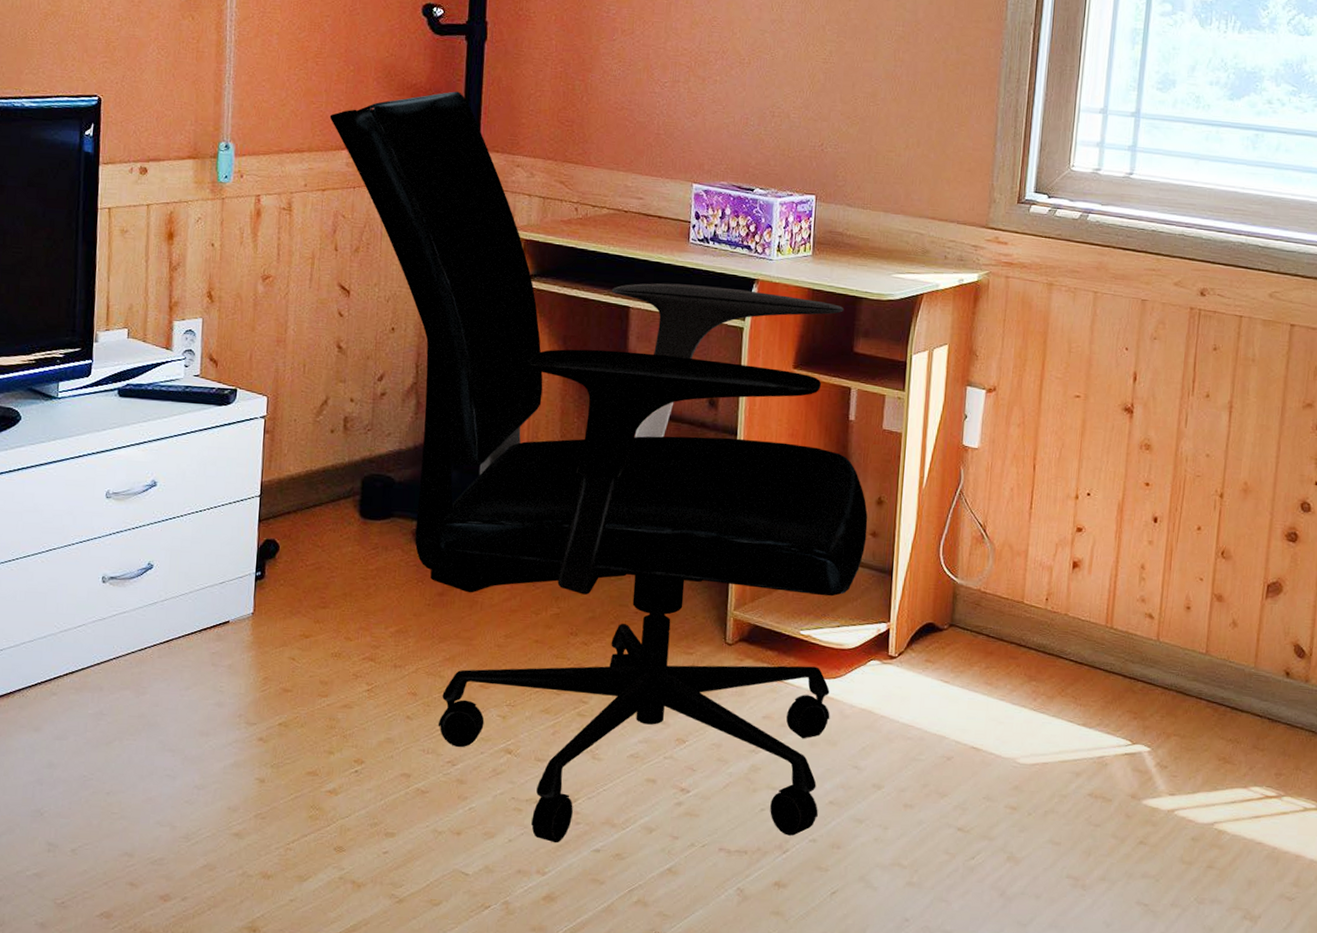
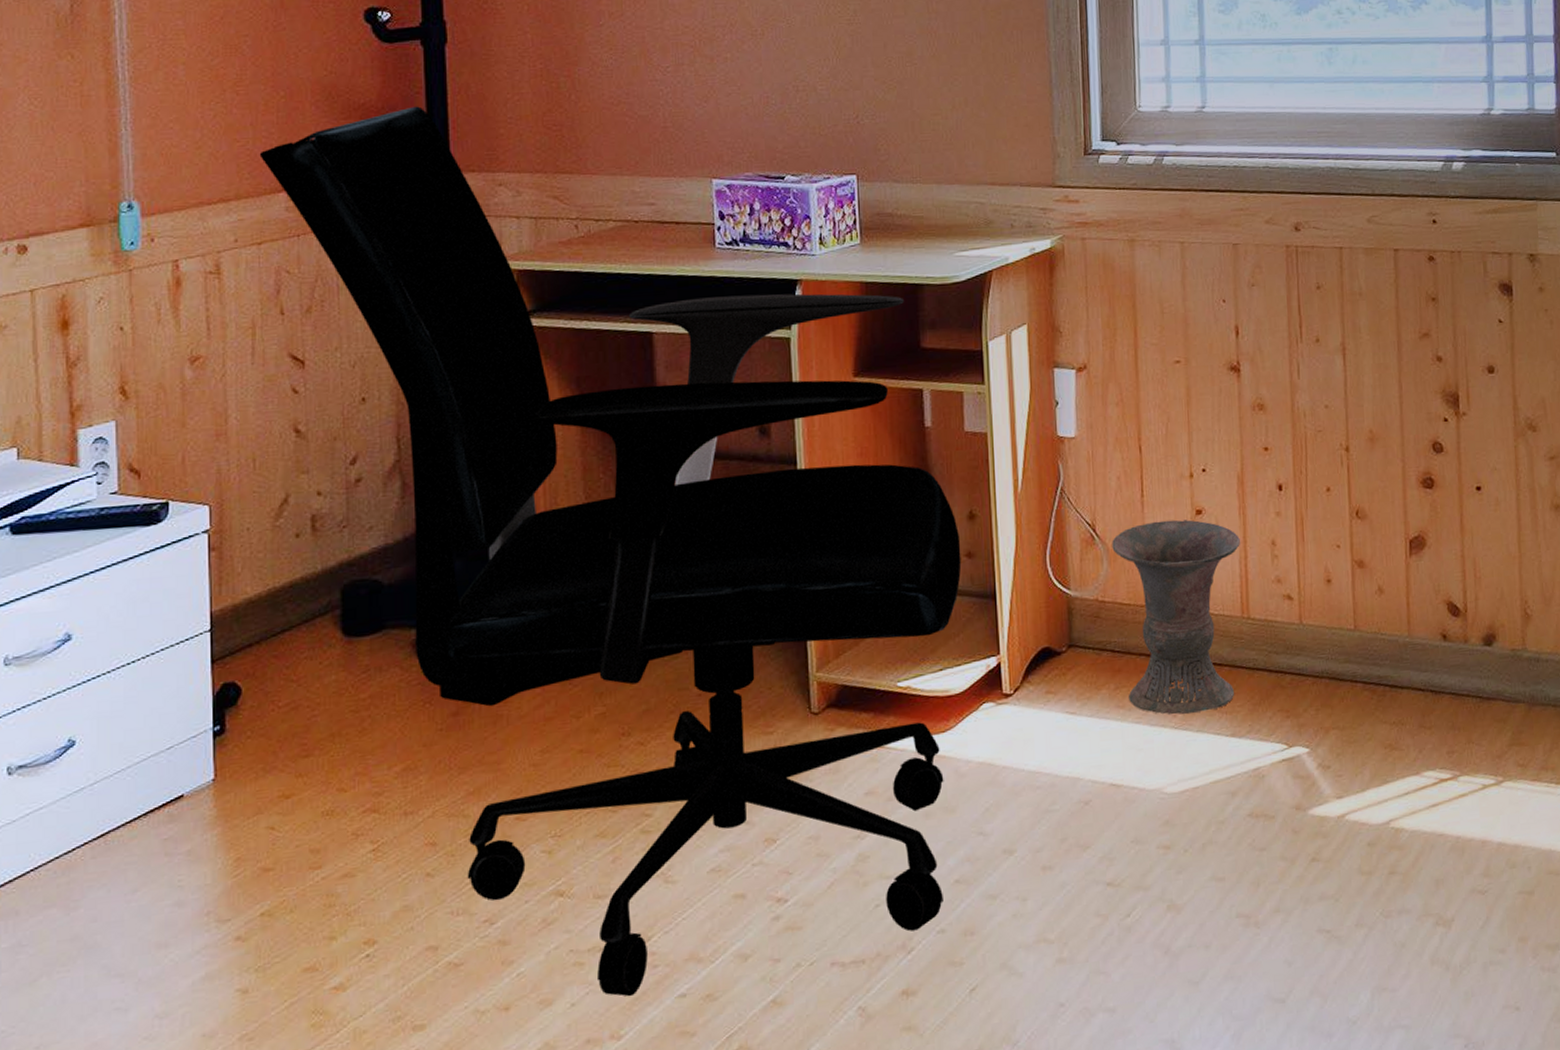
vase: none [997,531,1113,701] -> present [1112,519,1240,715]

